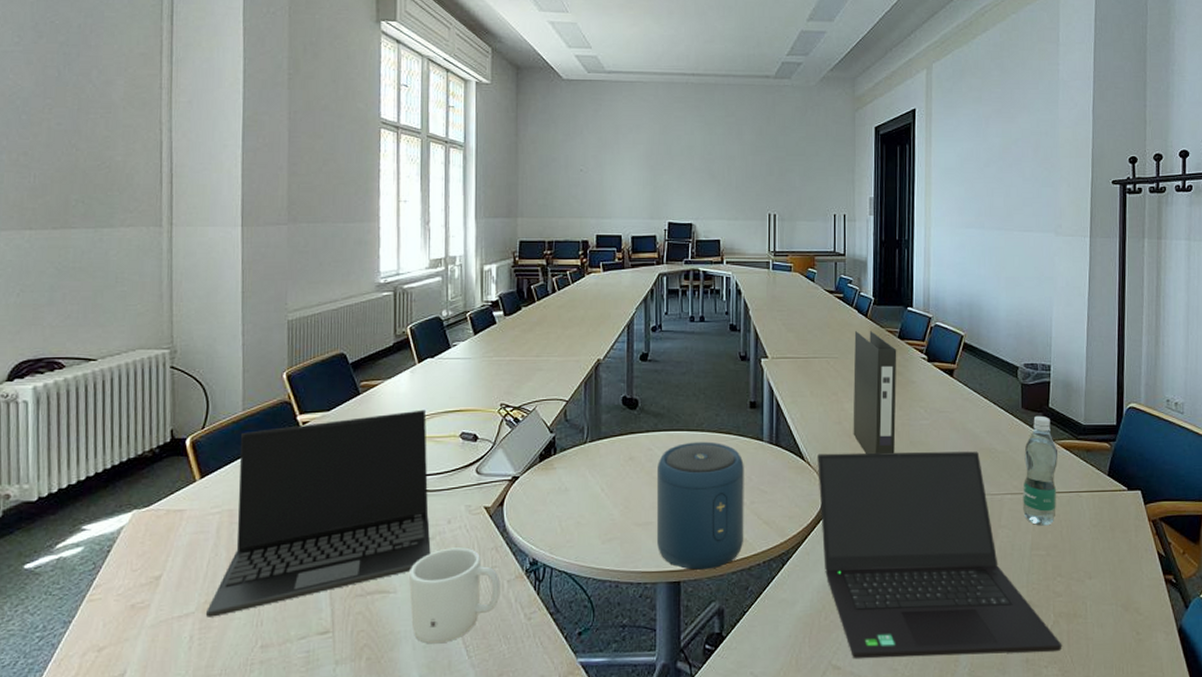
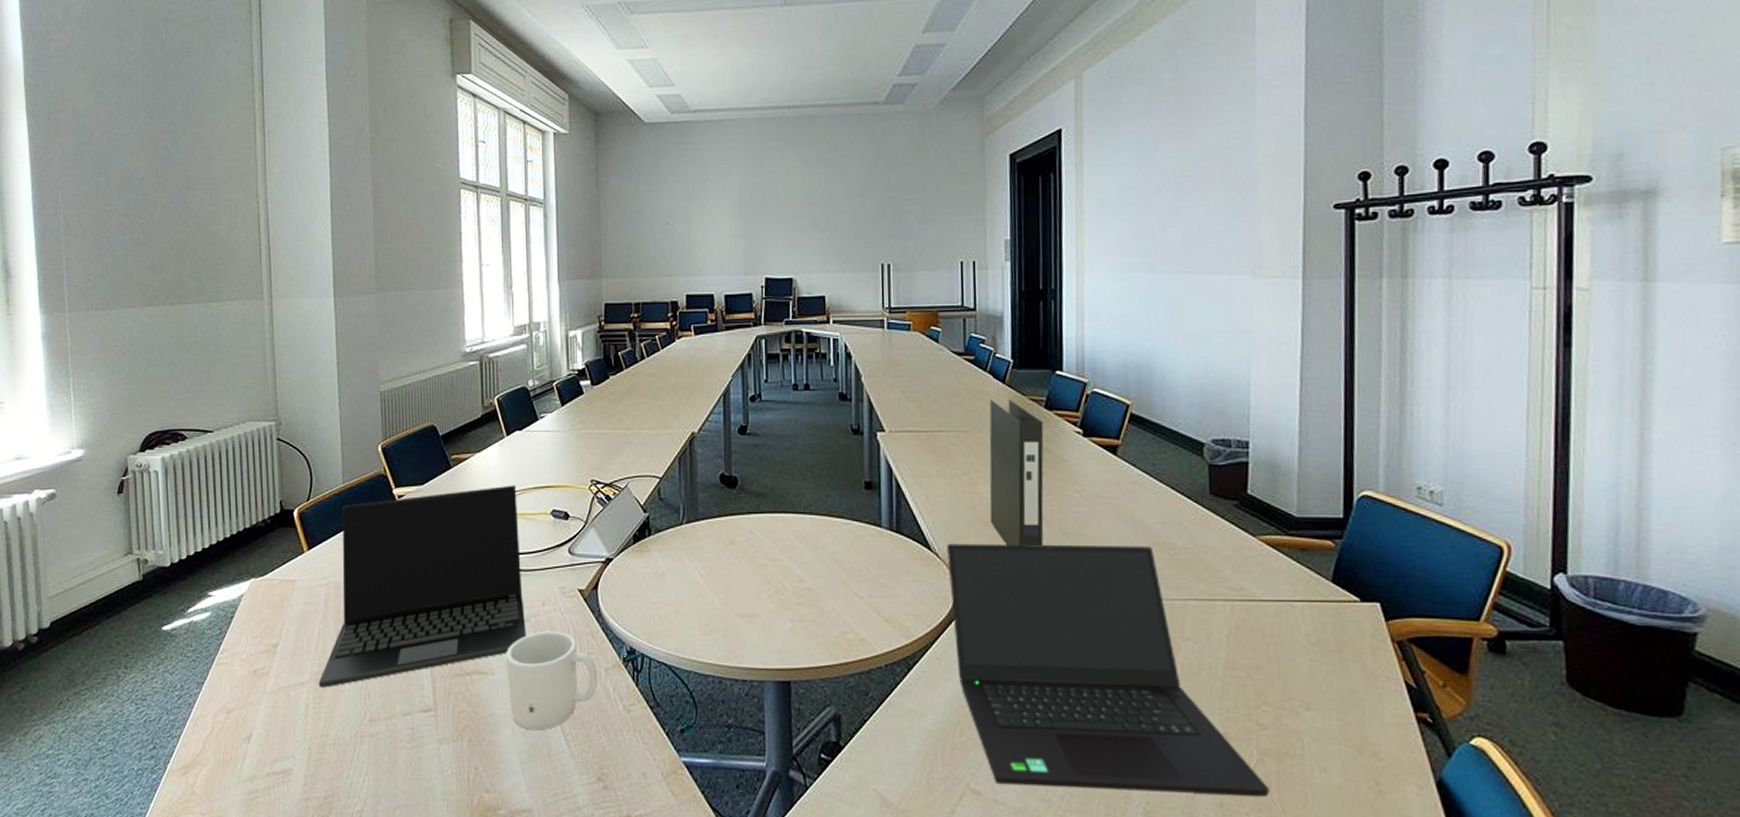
speaker: present [656,441,744,570] -> none [760,526,862,670]
bottle: present [1023,415,1058,526] -> none [1212,504,1260,641]

